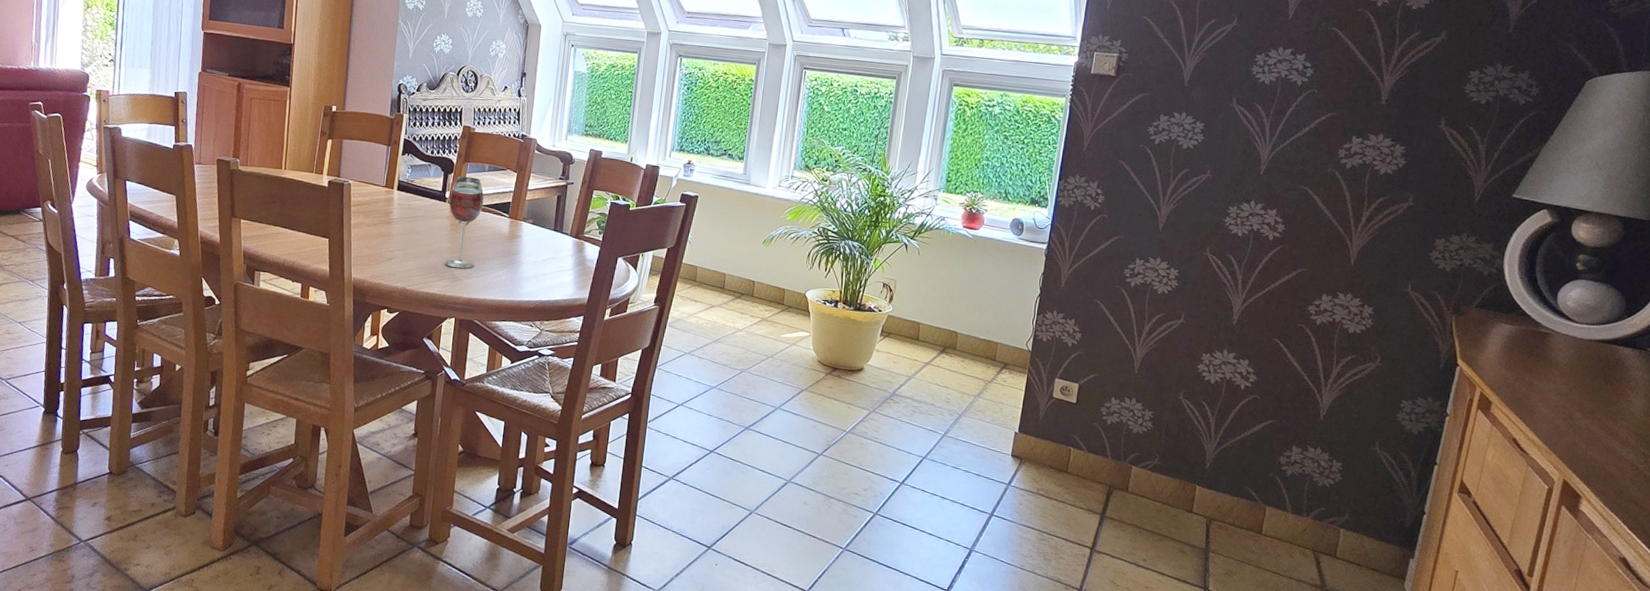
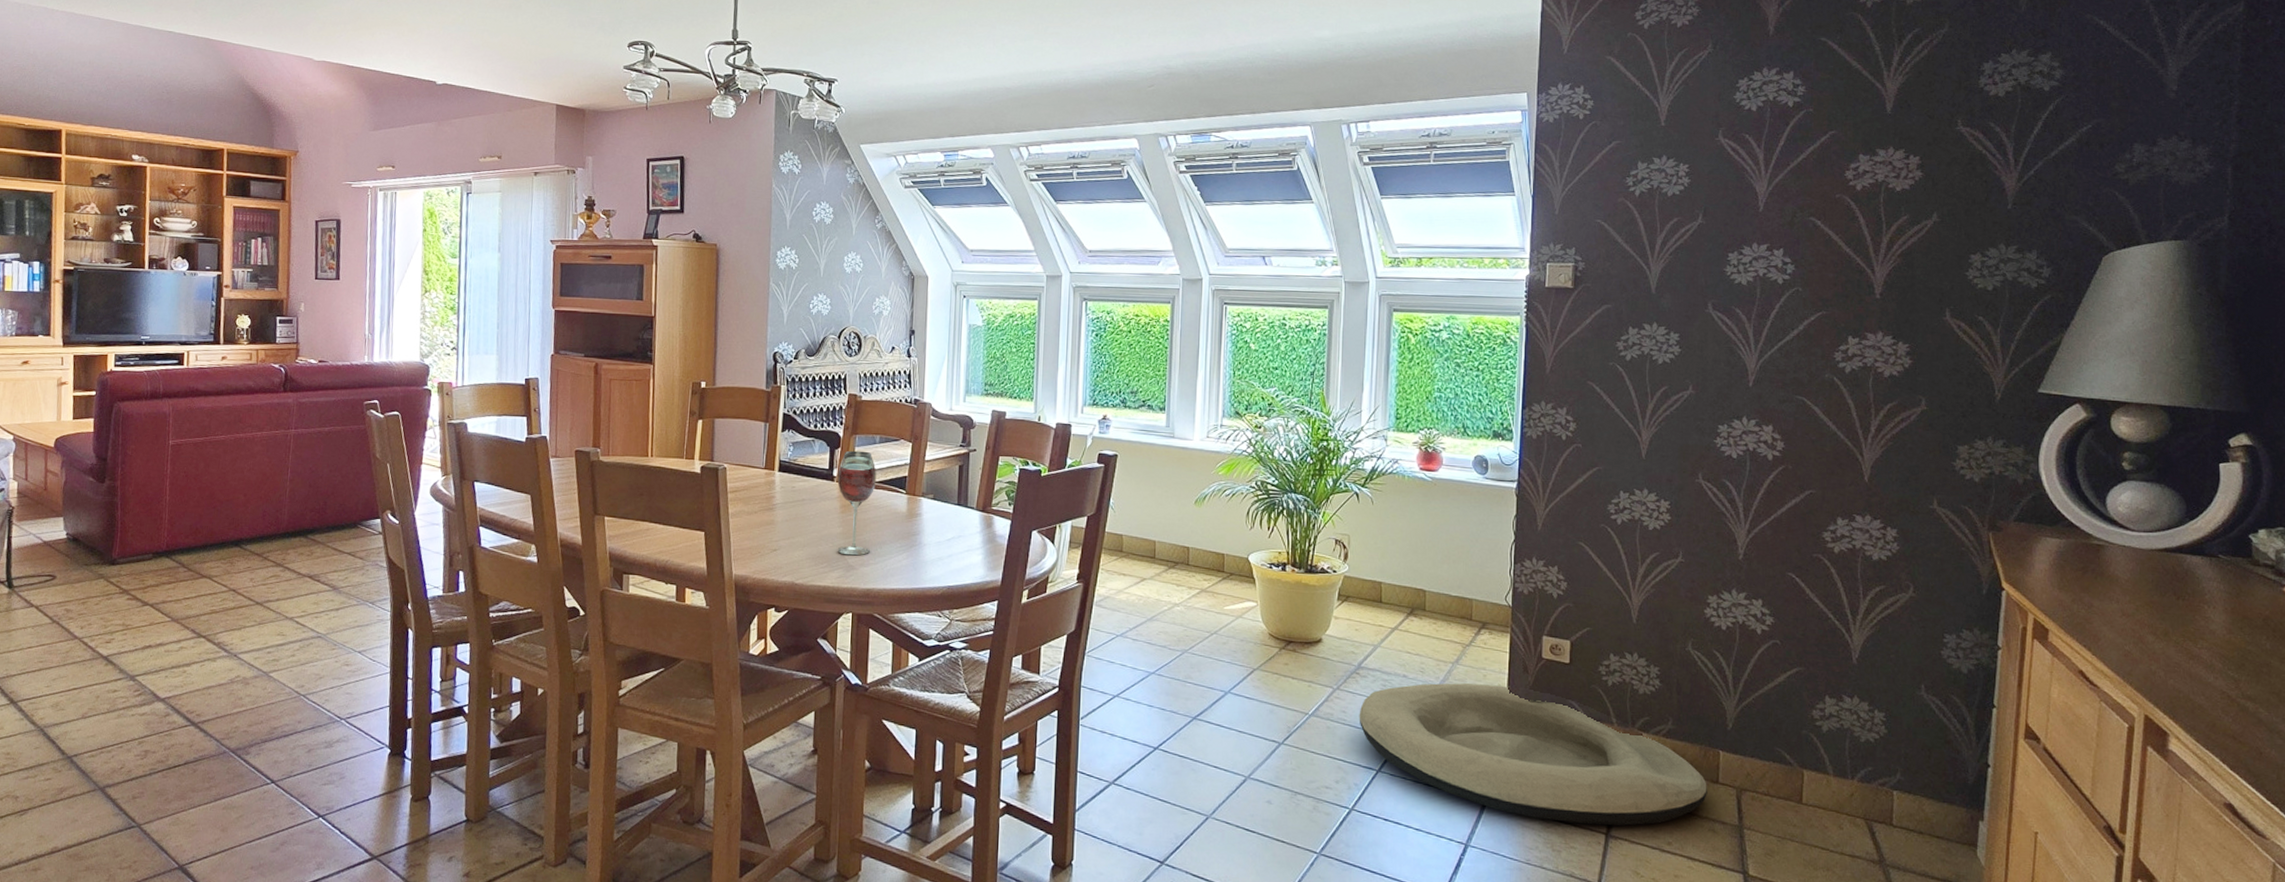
dog bed: none [889,412,1183,543] -> present [1359,683,1707,826]

